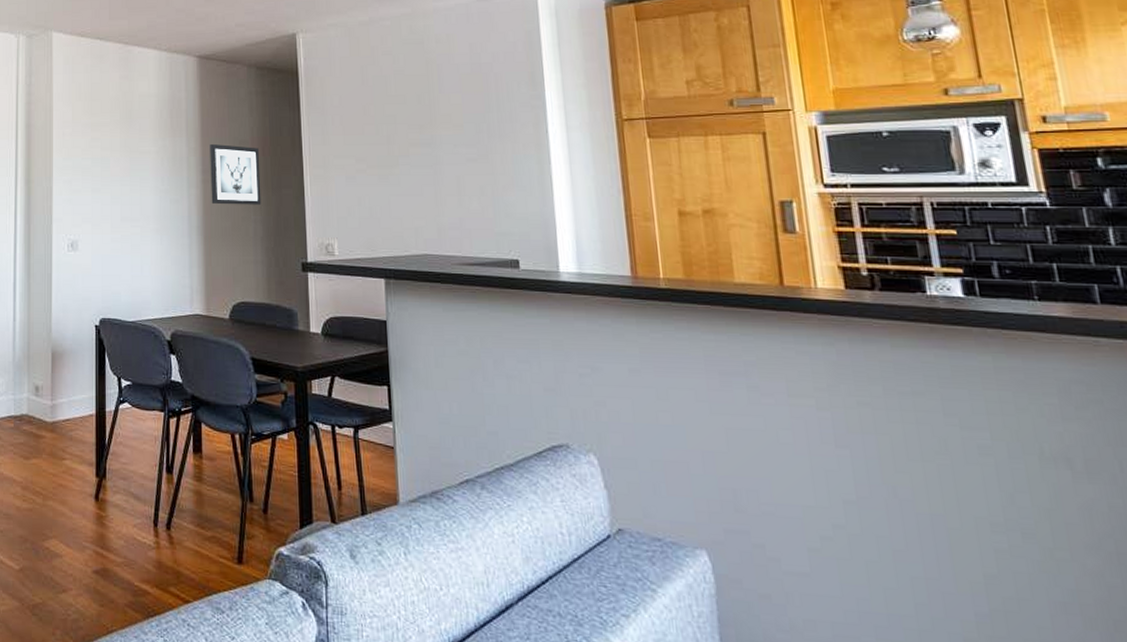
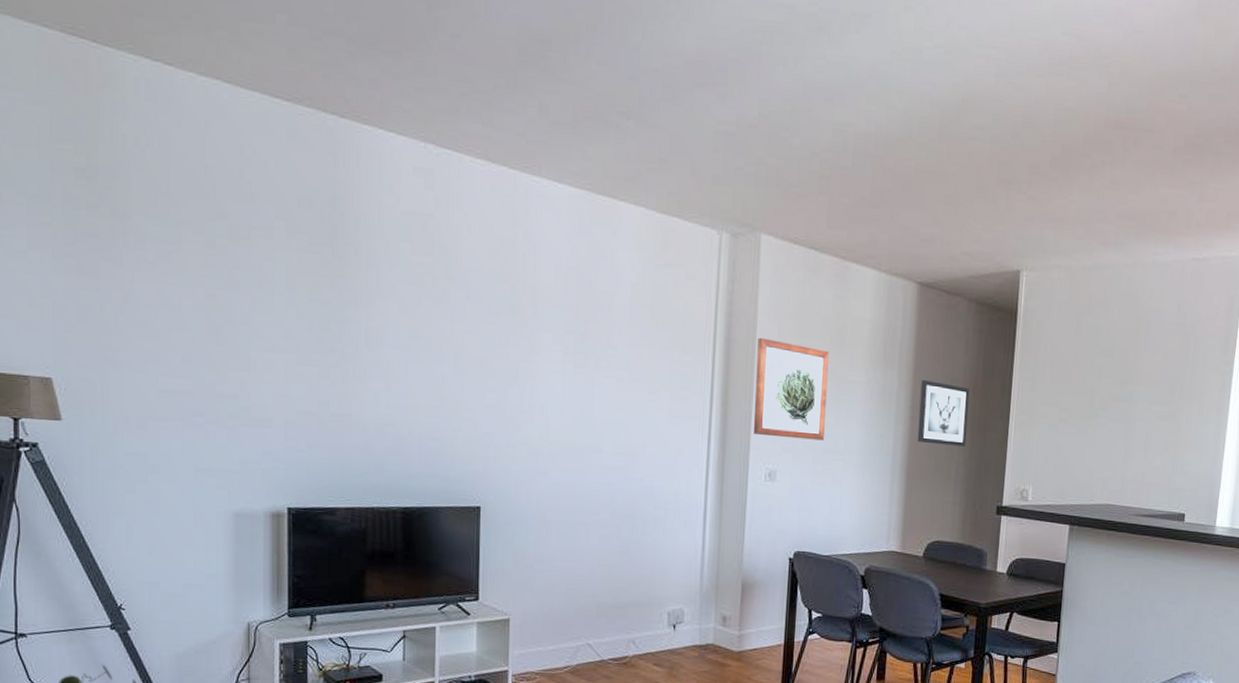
wall art: none [54,120,120,209] -> present [753,337,829,441]

